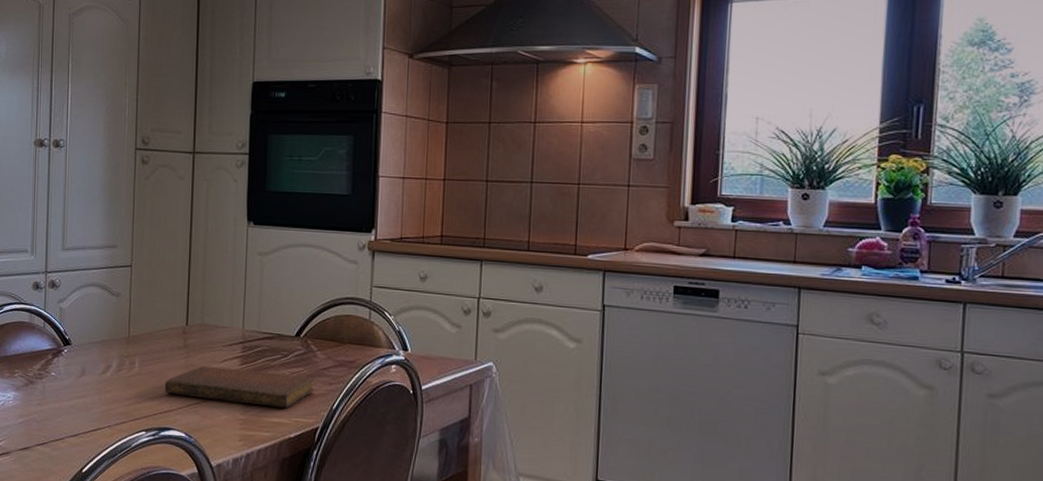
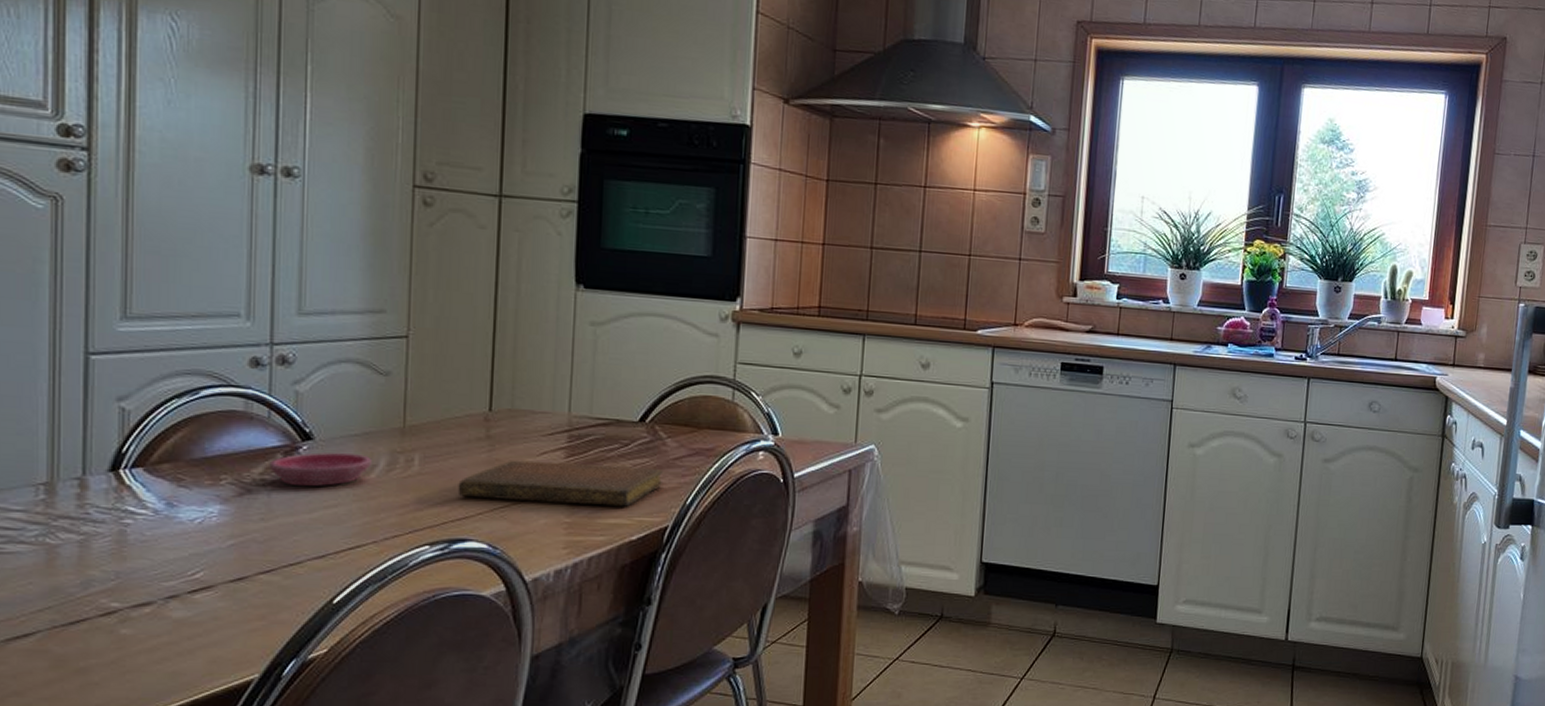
saucer: none [44,355,108,381] -> present [269,452,372,487]

